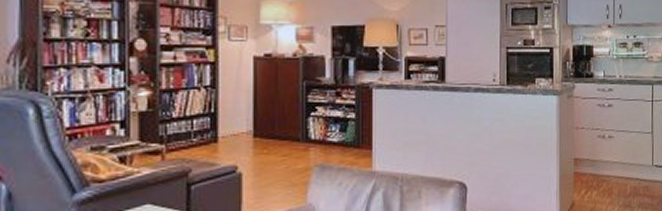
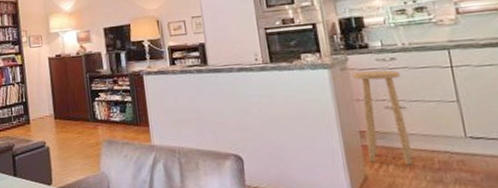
stool: none [577,100,614,192] -> present [353,70,413,166]

